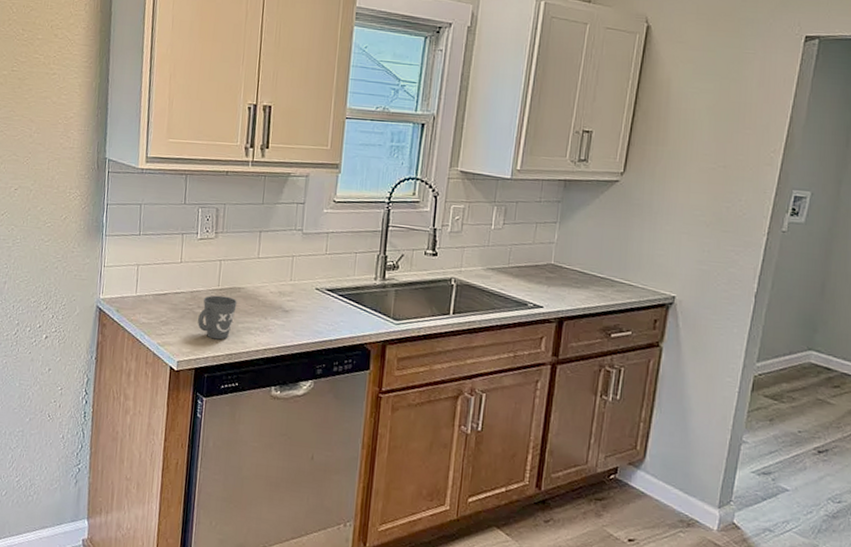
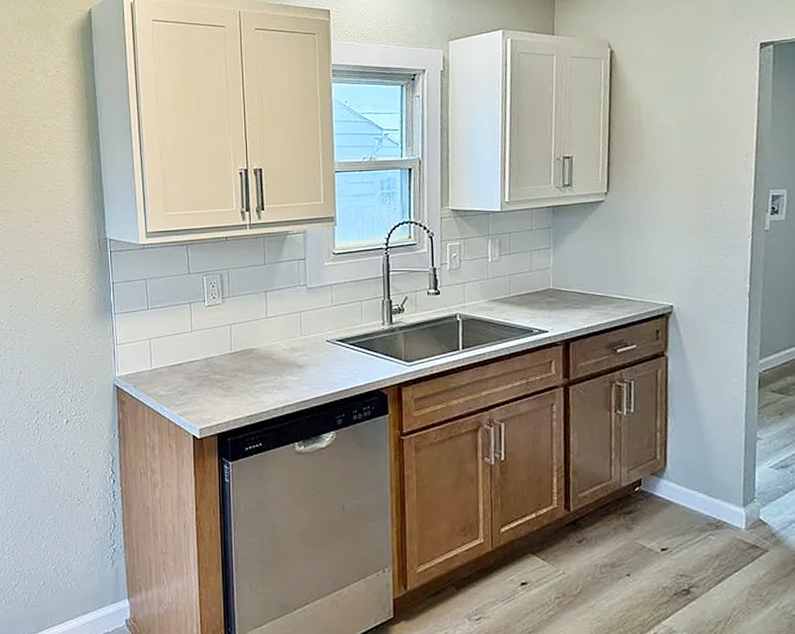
mug: present [198,295,237,340] -> none [215,359,251,403]

